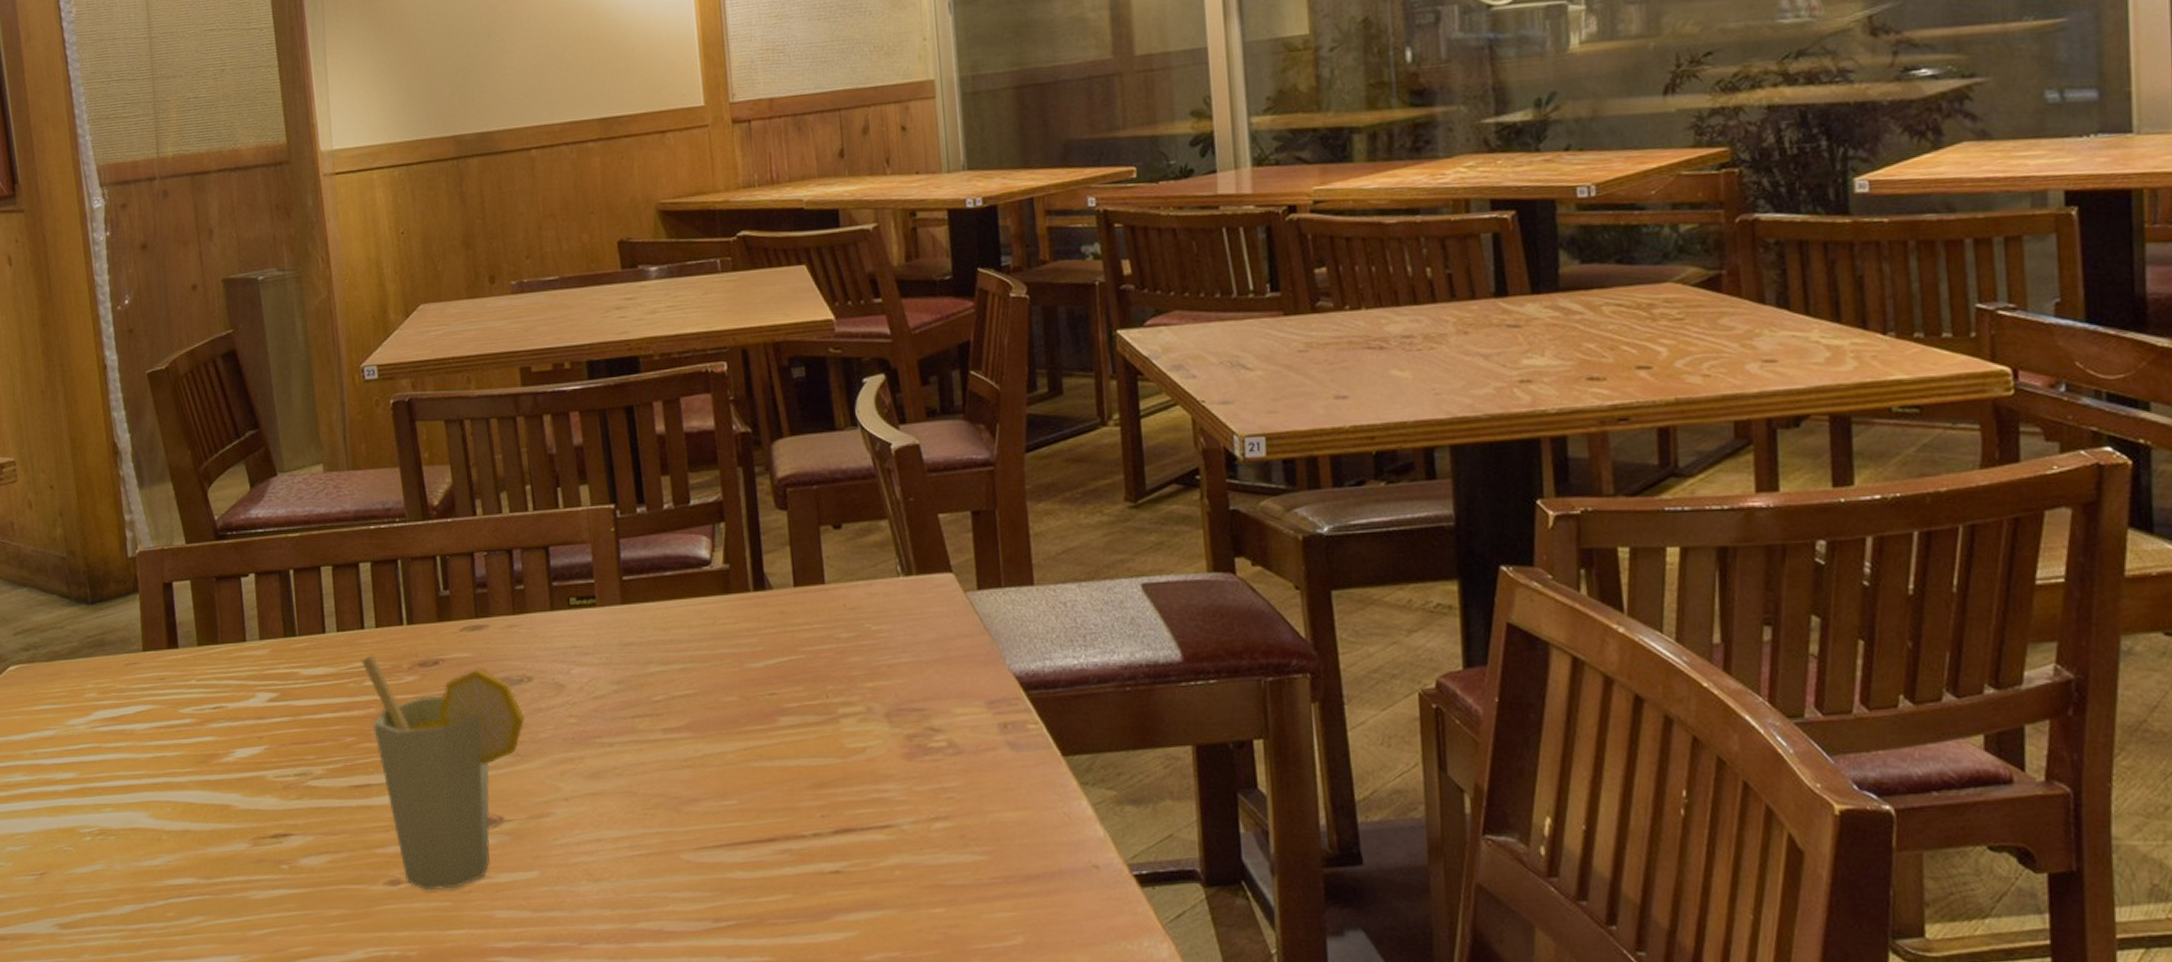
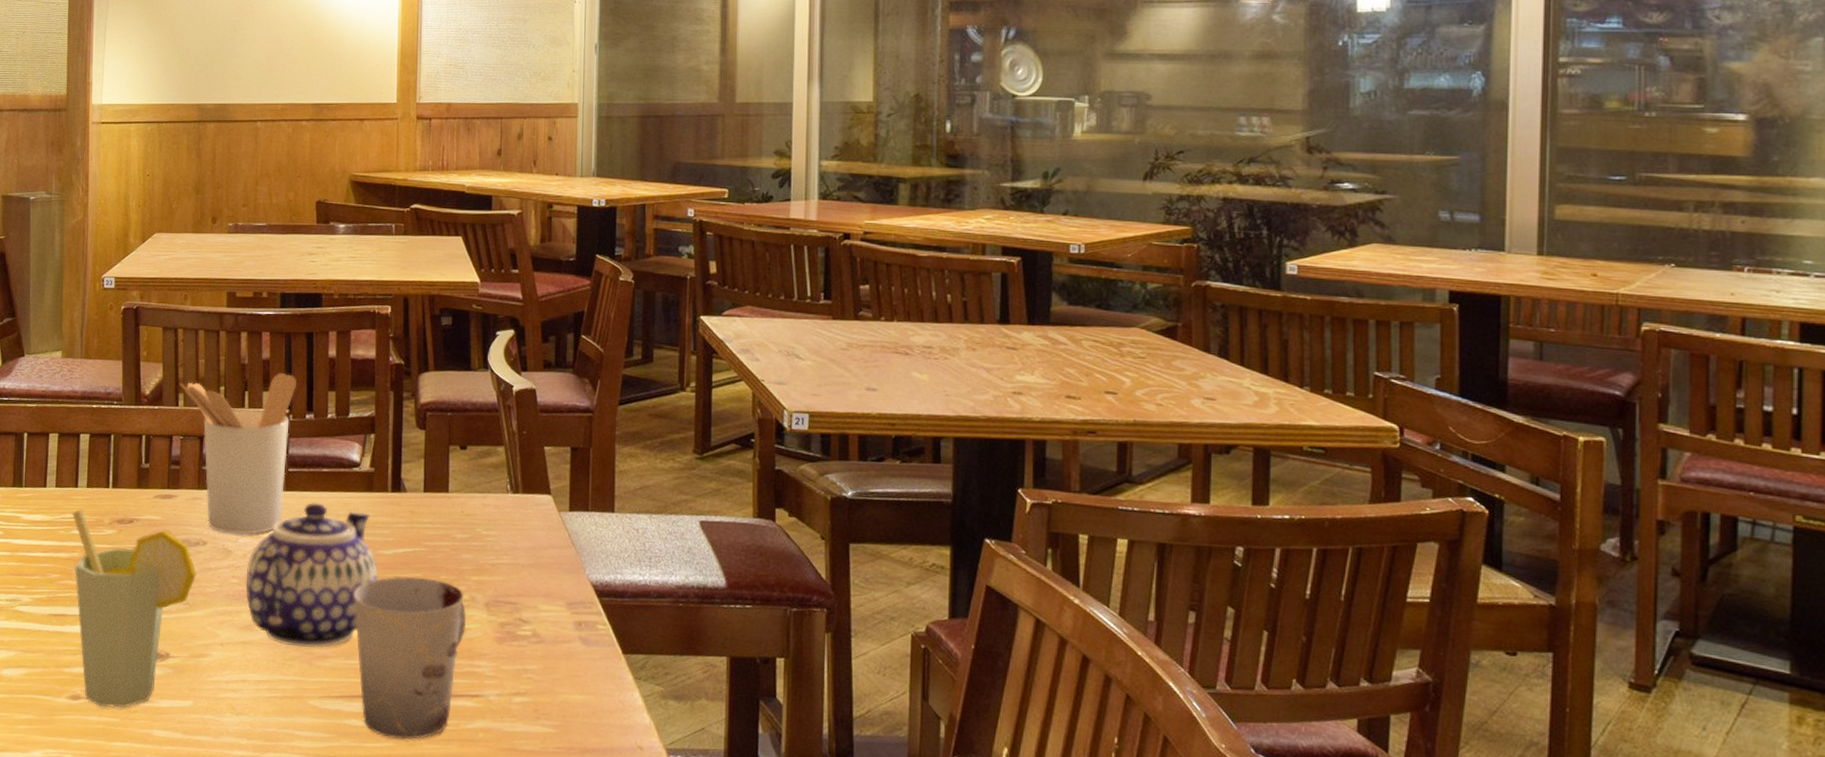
utensil holder: none [474,460,622,664] -> present [179,373,297,535]
teapot: none [585,614,750,792] -> present [245,502,379,649]
cup: none [721,690,865,889] -> present [353,576,466,740]

